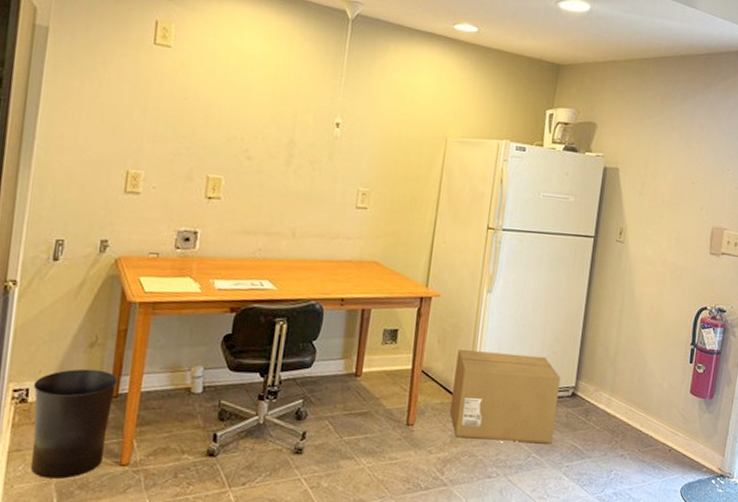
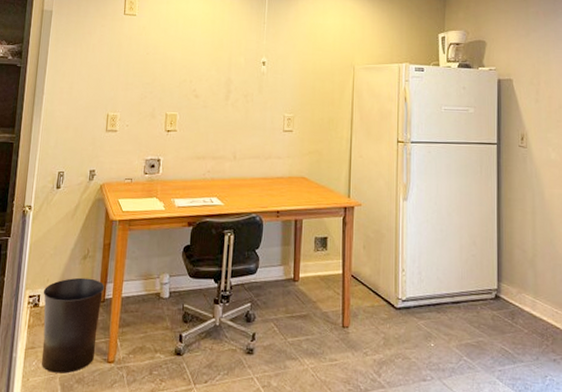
box: present [449,348,561,443] -> none [380,254,482,346]

